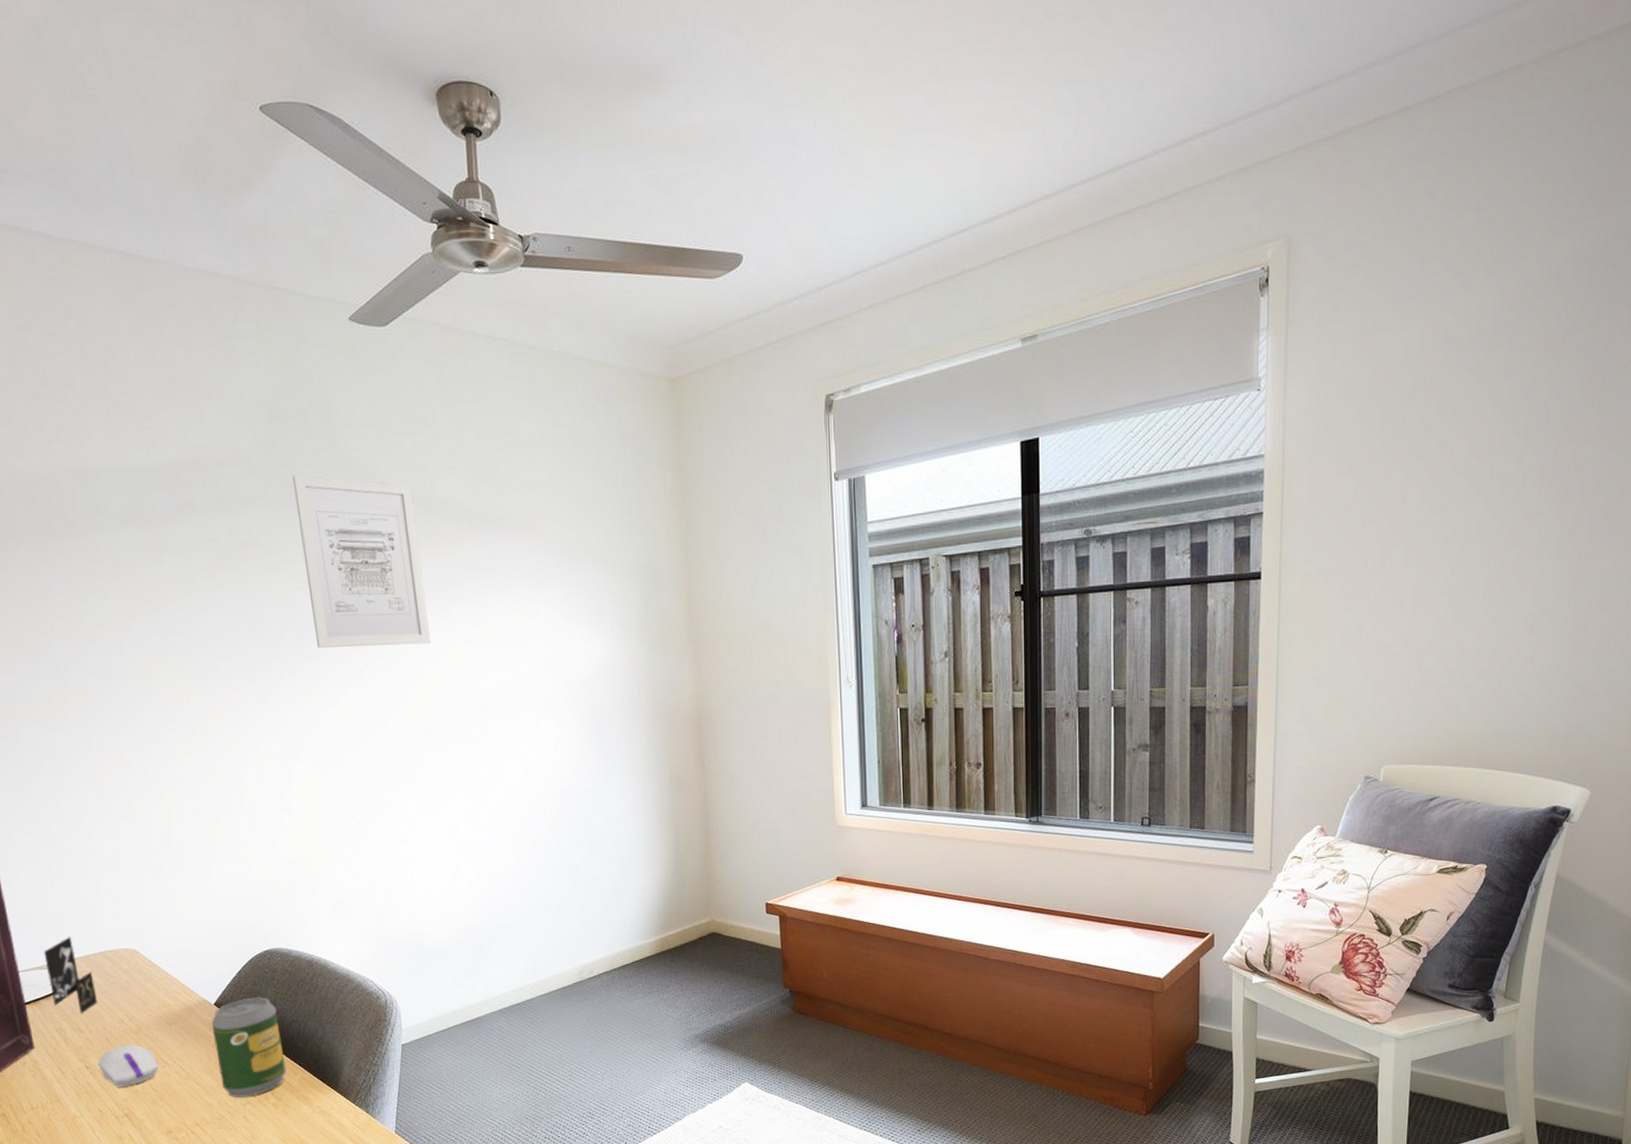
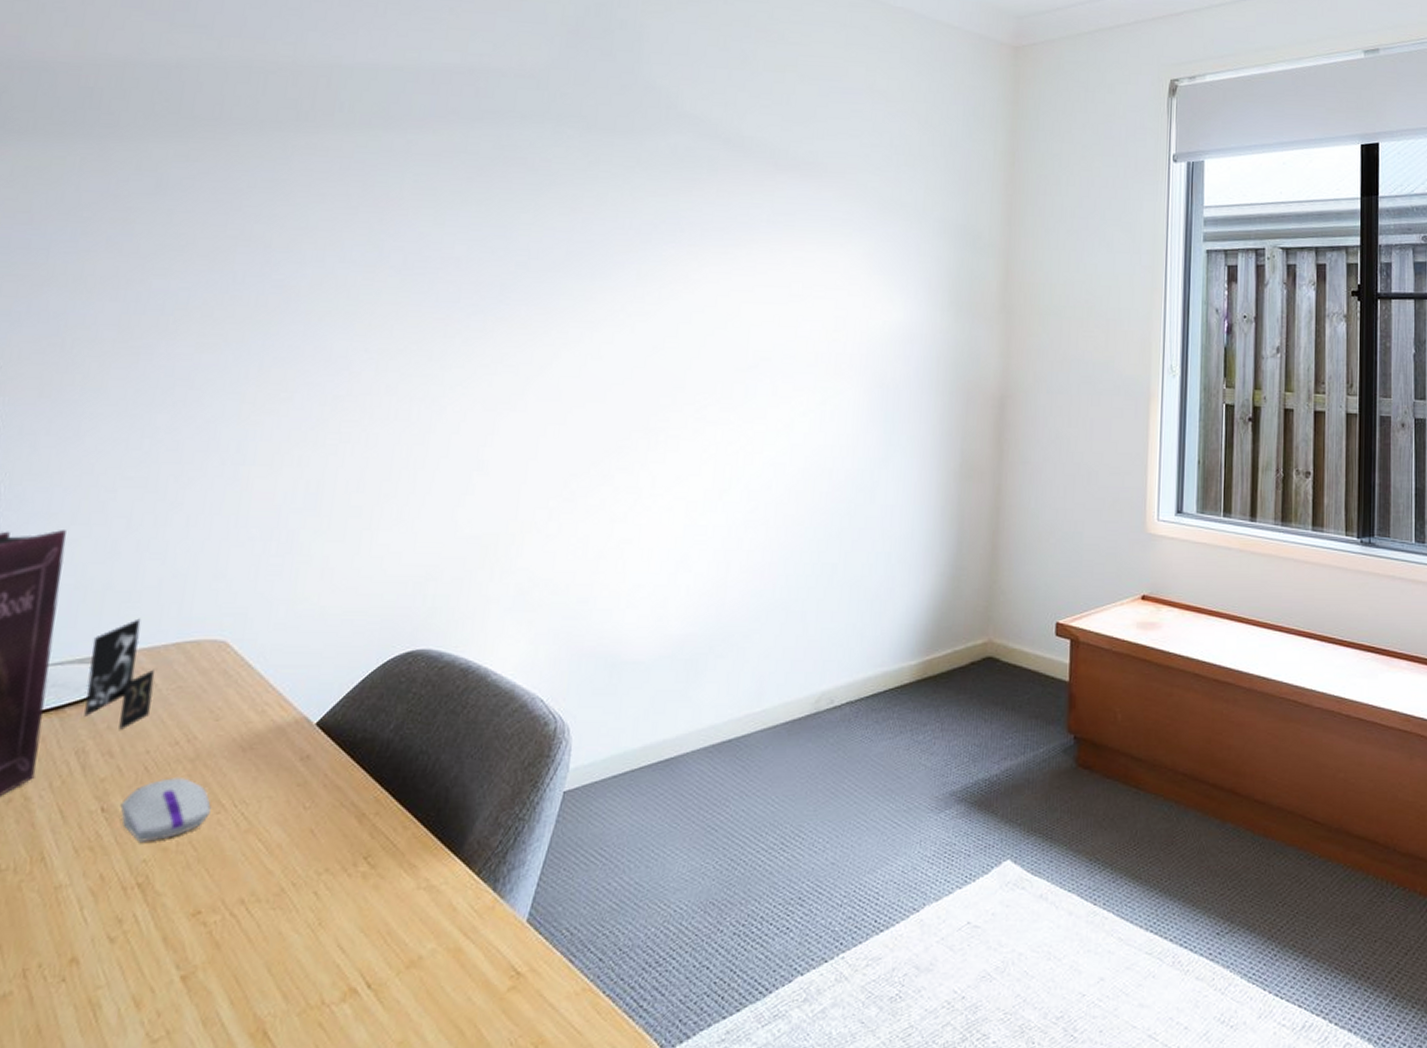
soda can: present [211,997,287,1097] -> none [295,716,403,862]
wall art: present [292,475,431,648] -> none [568,95,716,289]

